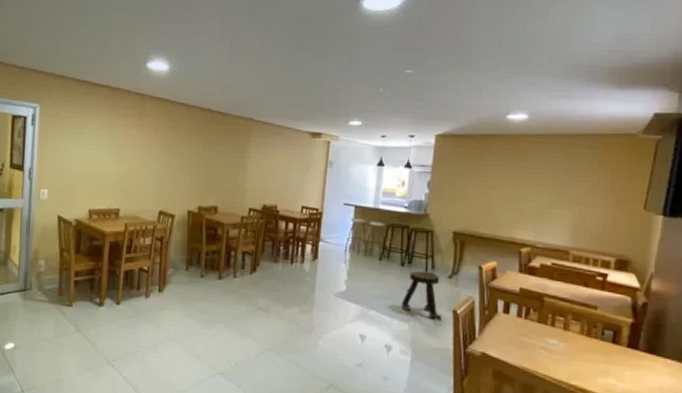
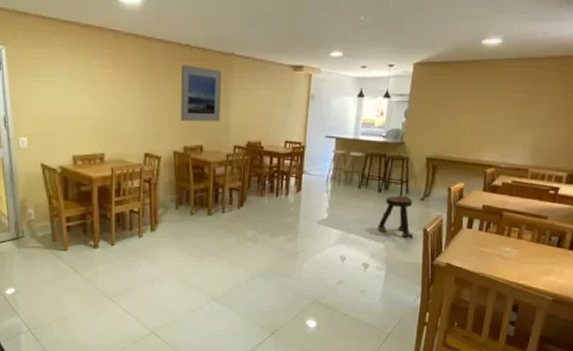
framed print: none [198,127,240,184] -> present [181,65,222,122]

